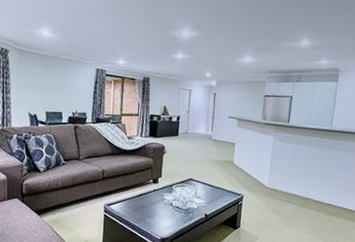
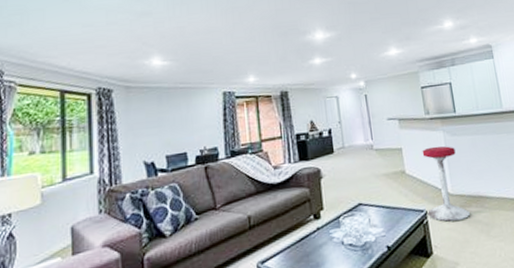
stool: none [243,147,280,208] -> present [422,146,470,222]

